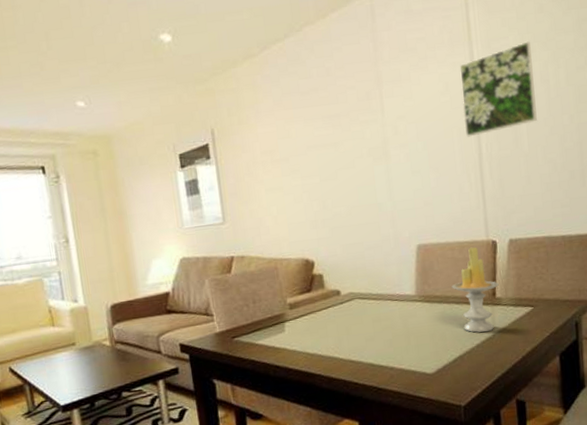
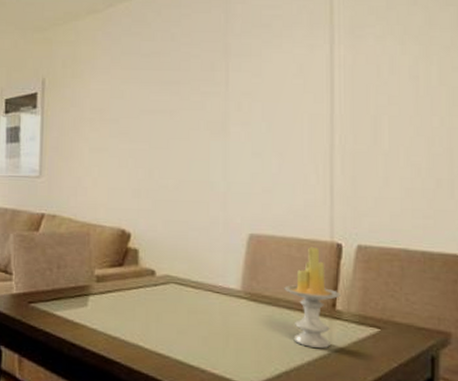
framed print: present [459,41,537,137] -> none [316,33,401,125]

